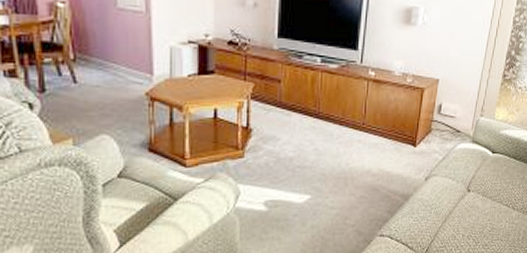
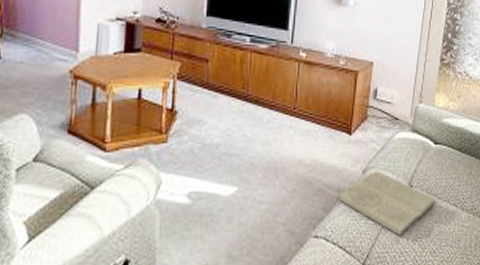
book: none [400,177,492,234] -> present [336,170,437,237]

